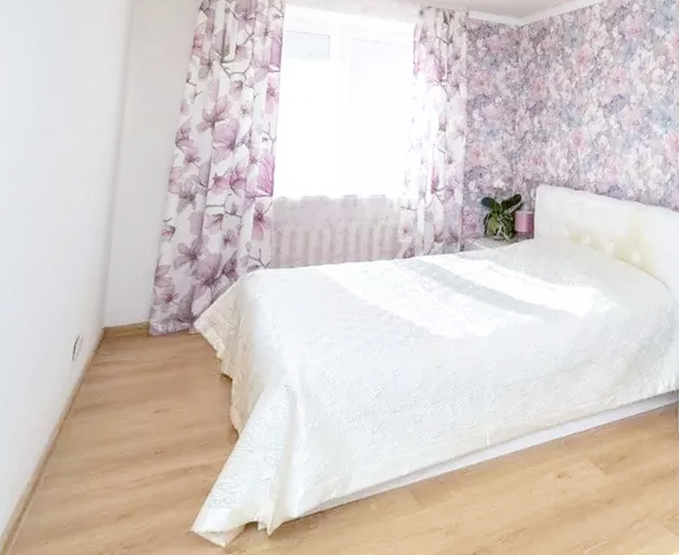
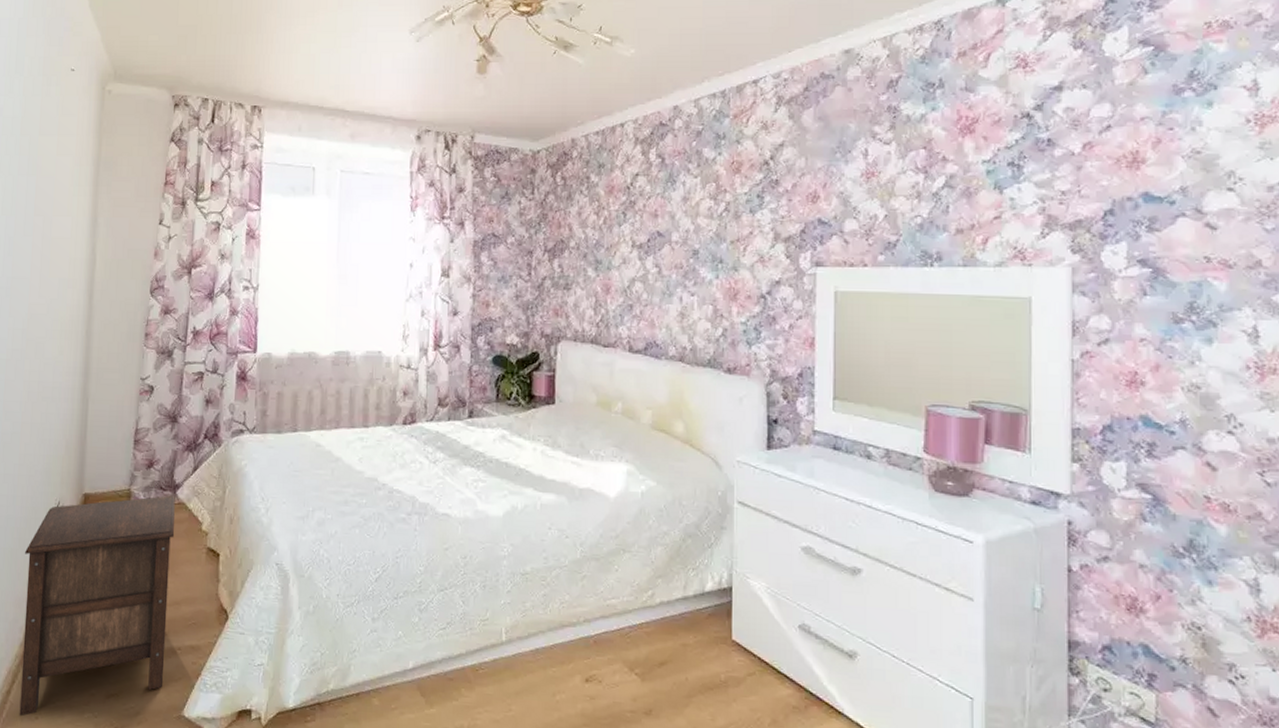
nightstand: none [29,327,192,543] -> present [19,496,175,717]

